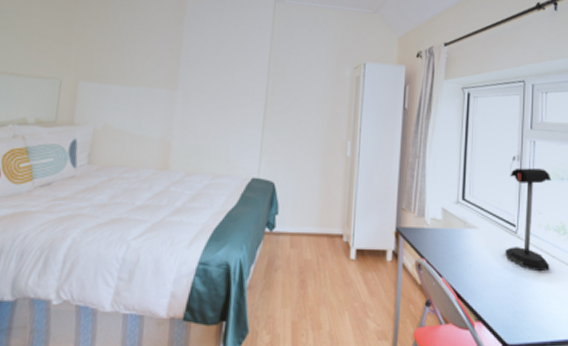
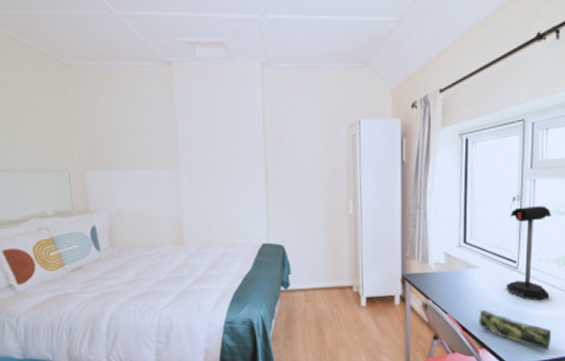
pencil case: none [474,276,553,331] -> present [478,309,552,351]

